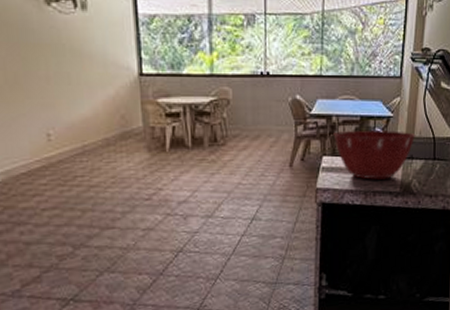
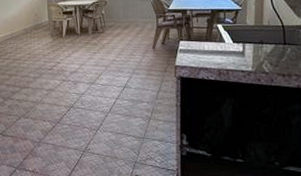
mixing bowl: present [333,131,416,180] -> none [188,21,265,60]

